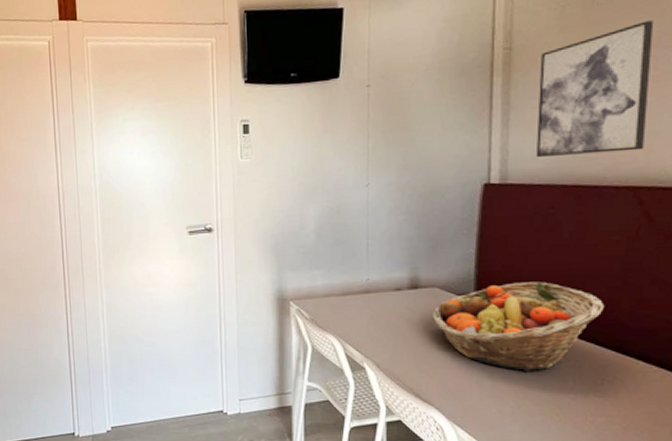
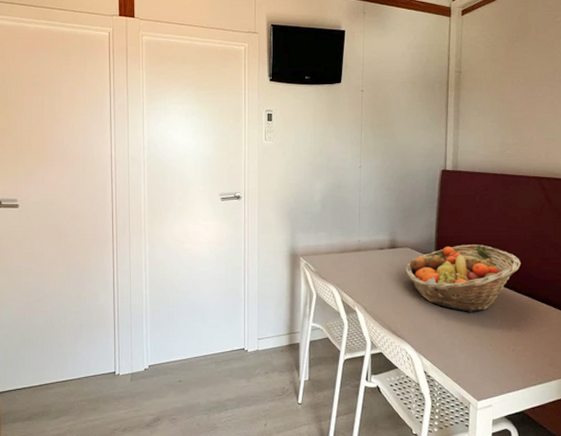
wall art: present [535,20,654,158] -> none [476,61,550,153]

